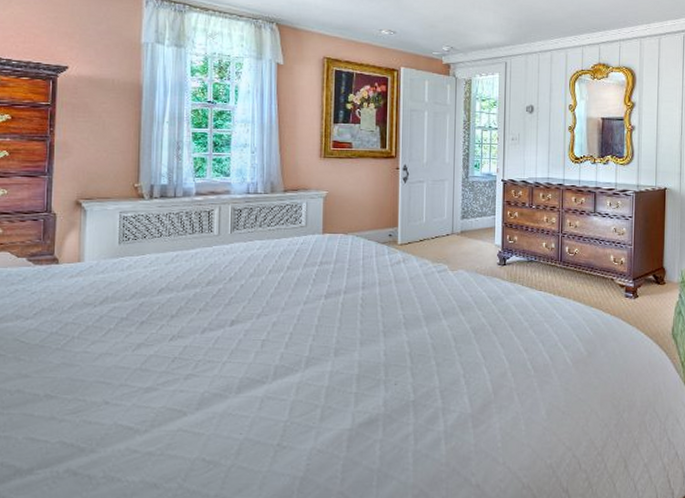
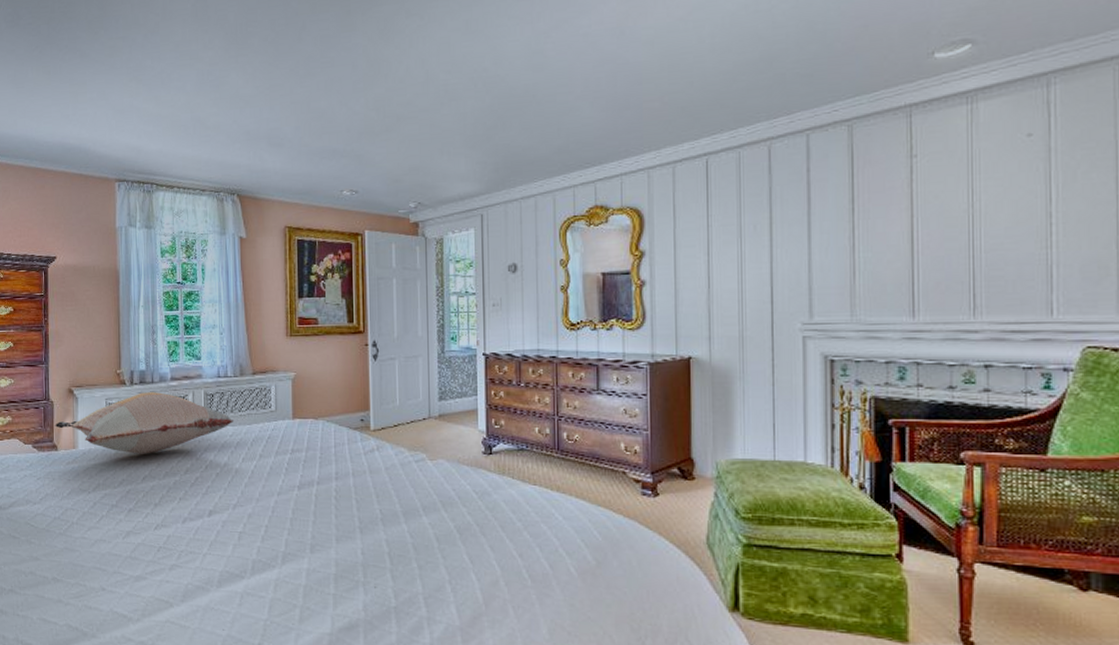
decorative pillow: none [56,205,263,267] -> present [55,391,235,454]

